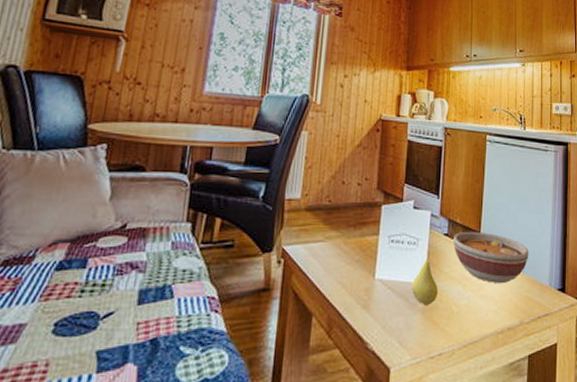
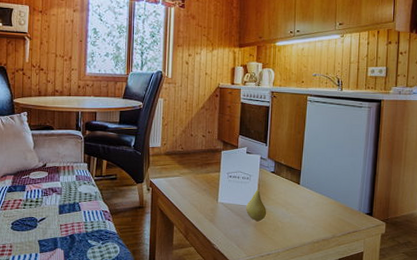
bowl: present [453,231,529,283] -> none [279,170,342,208]

